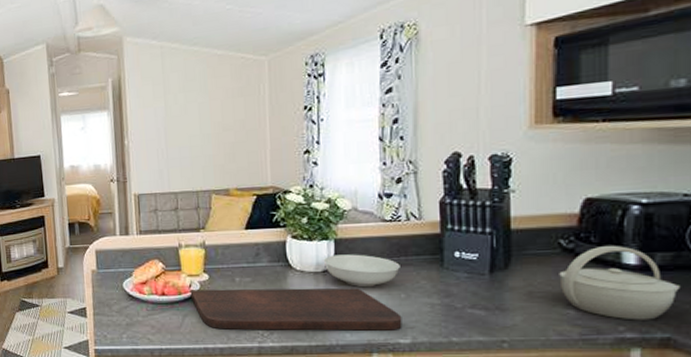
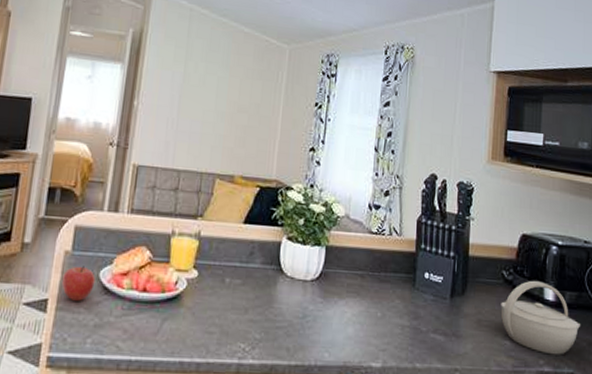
fruit: none [94,280,121,308] -> present [62,266,96,302]
cutting board: present [190,288,402,331] -> none [174,288,376,352]
bowl: present [323,254,400,288] -> none [313,263,380,303]

